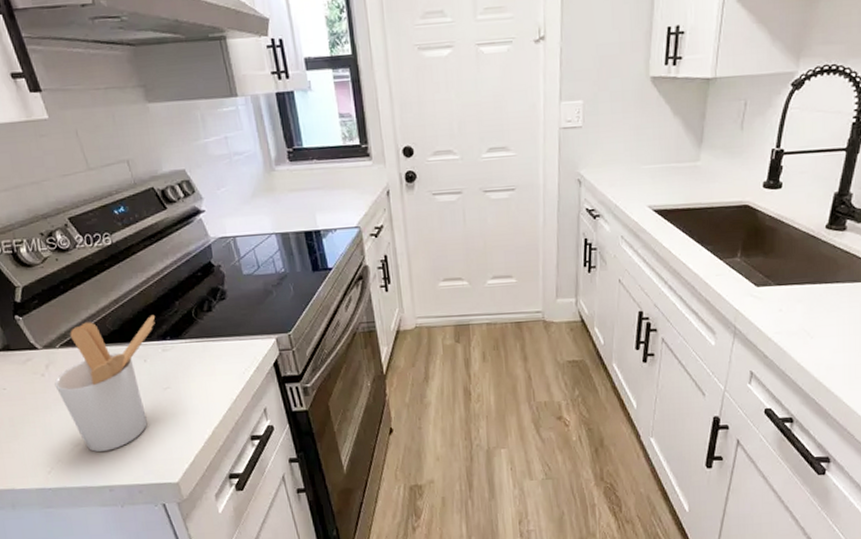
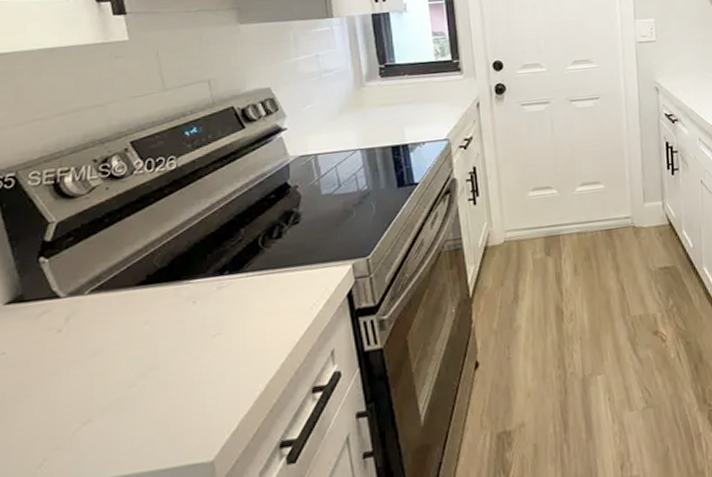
utensil holder: present [54,314,156,452] -> none [73,245,215,430]

